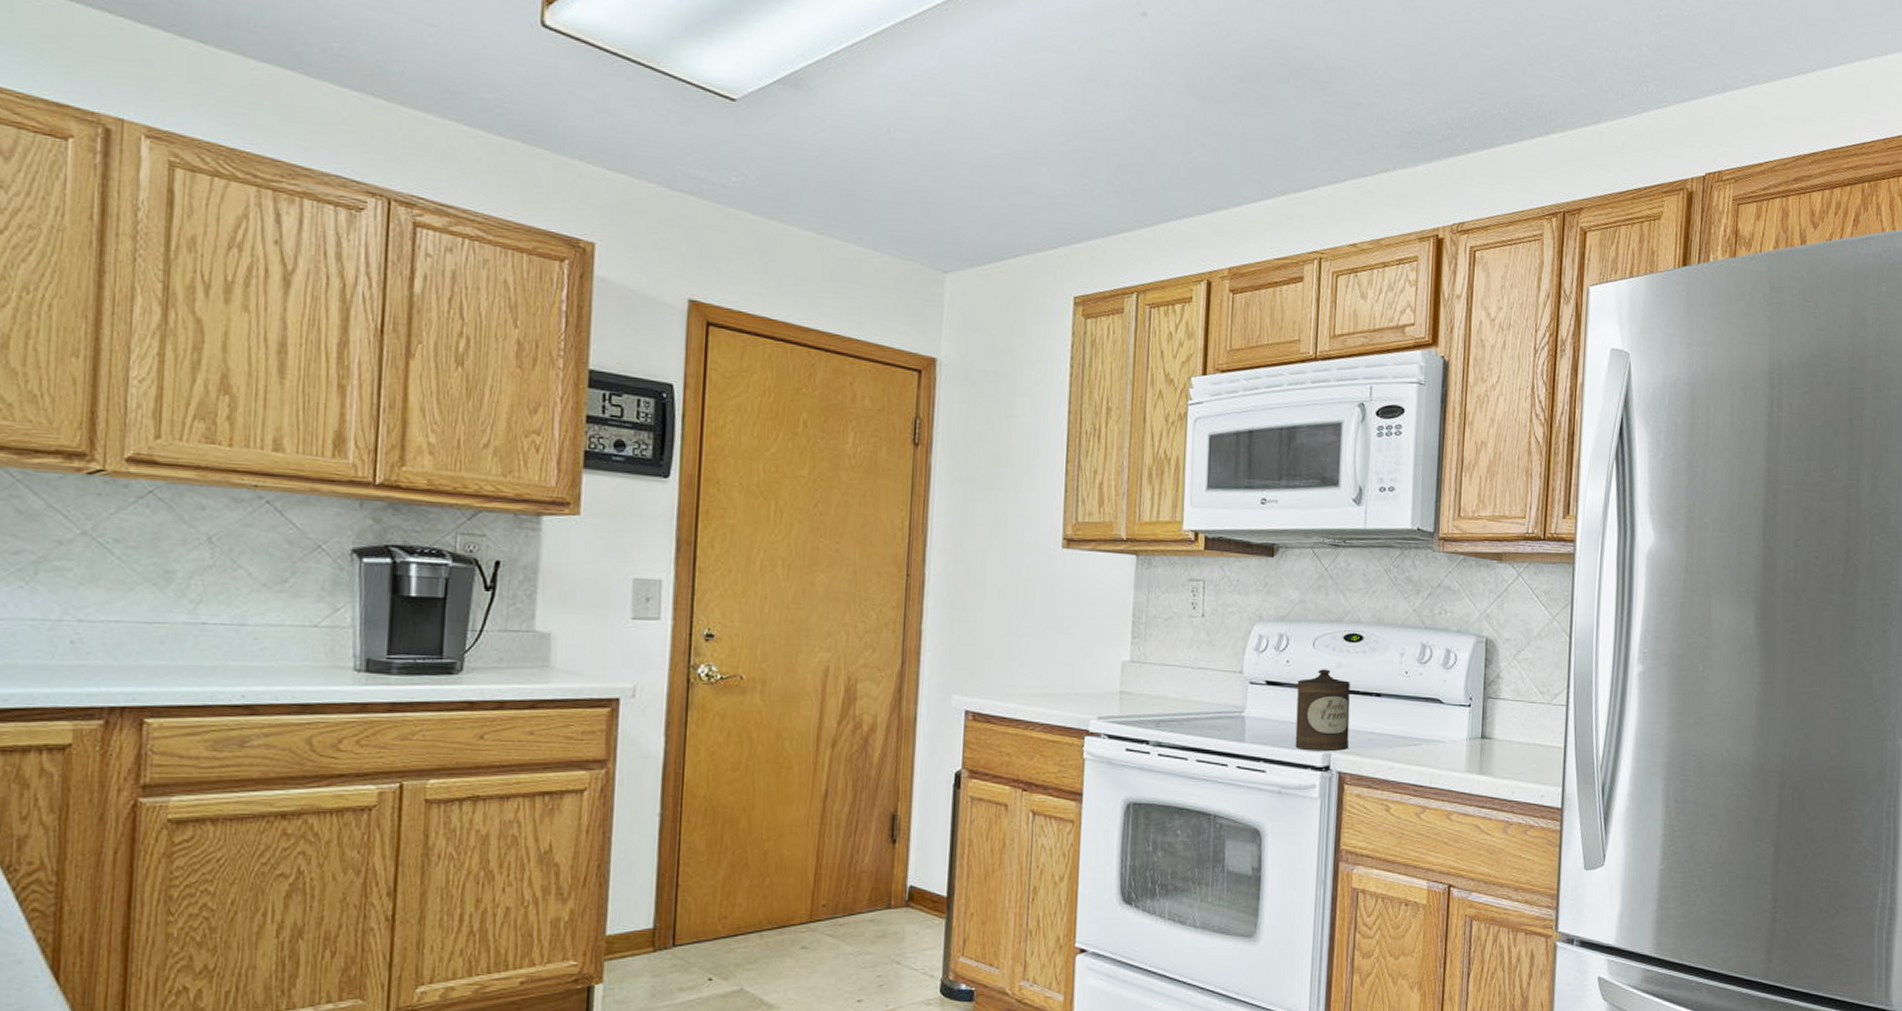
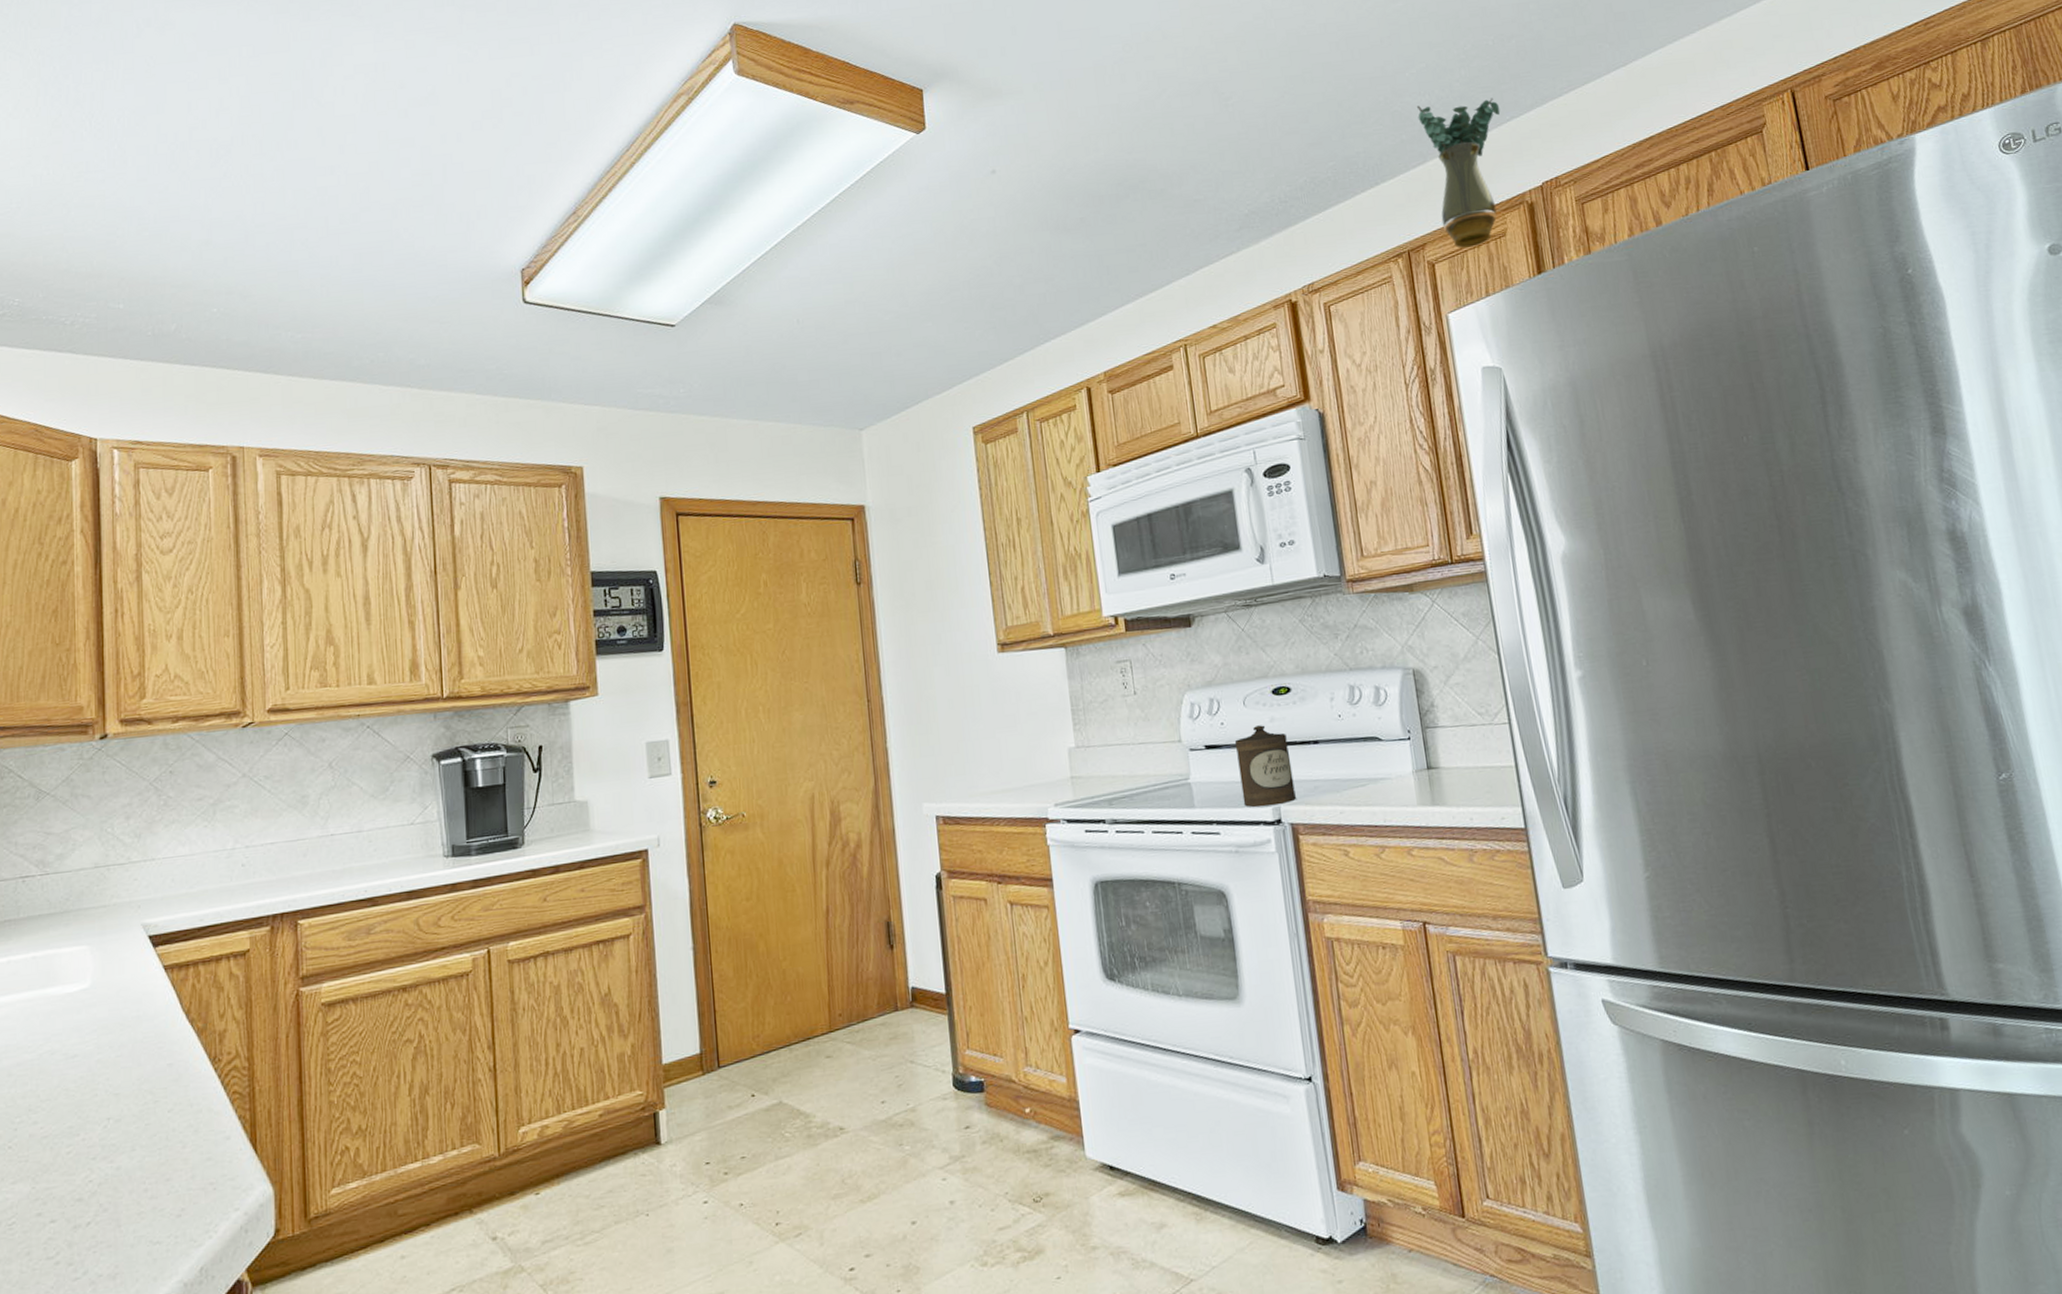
vase: none [1600,61,1681,224] -> present [1416,98,1501,248]

